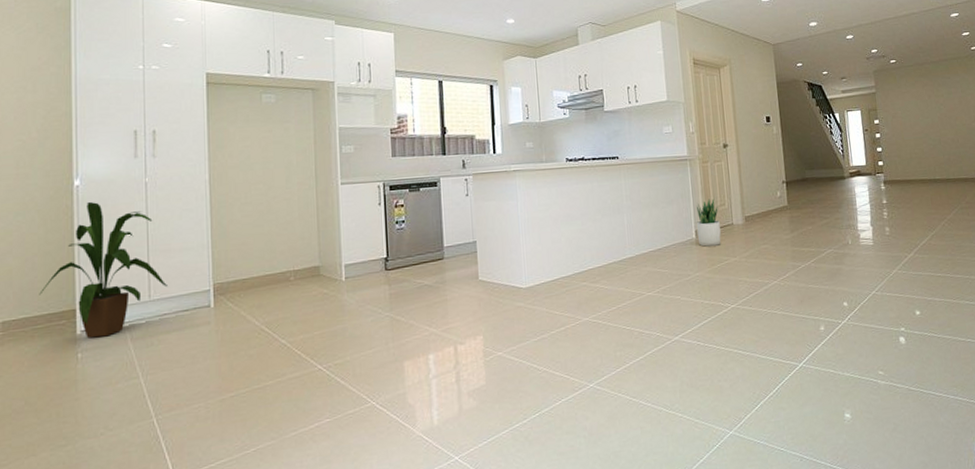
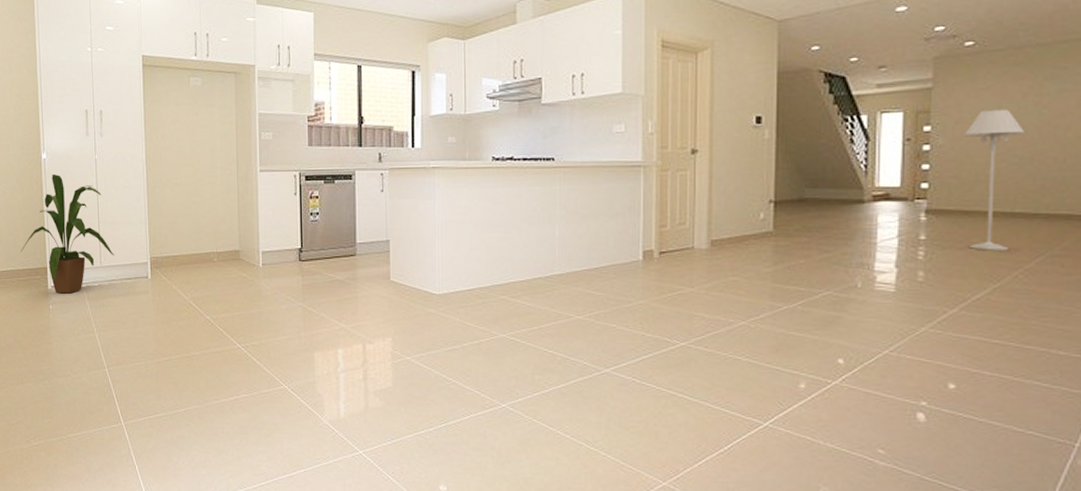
planter: present [696,199,722,247] -> none [645,215,676,271]
floor lamp: none [899,106,936,208] -> present [964,109,1026,251]

